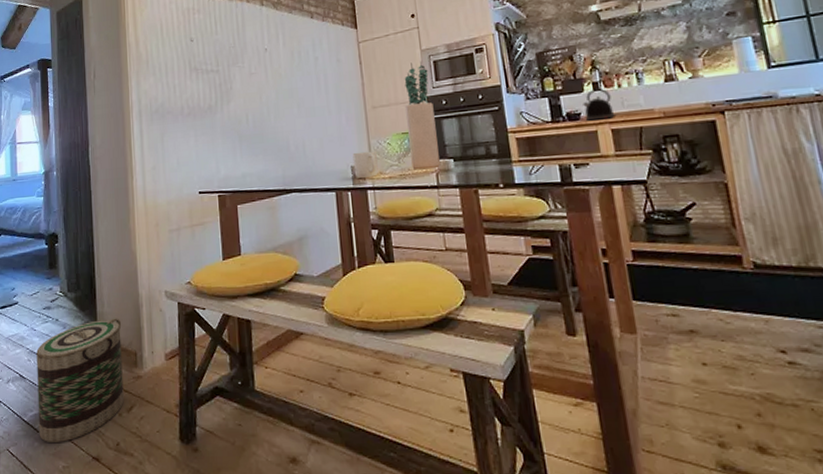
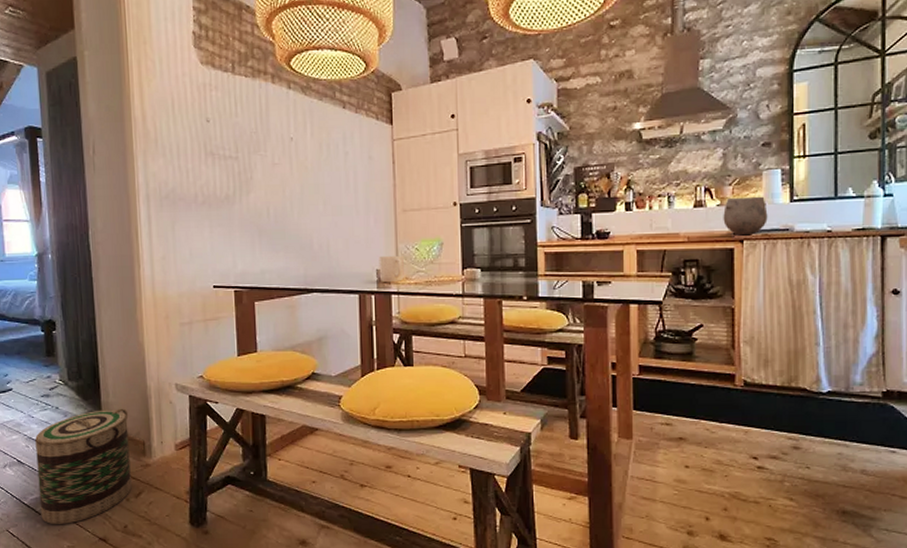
vase: present [404,61,440,171] -> none [436,166,467,278]
kettle: present [583,88,615,121] -> none [613,208,642,240]
ceramic pot: none [697,65,747,107] -> present [723,196,768,236]

